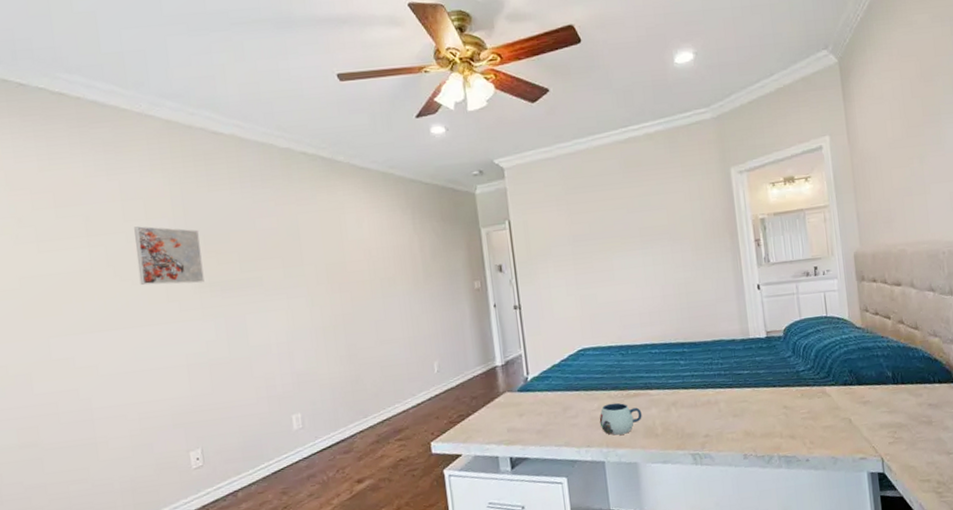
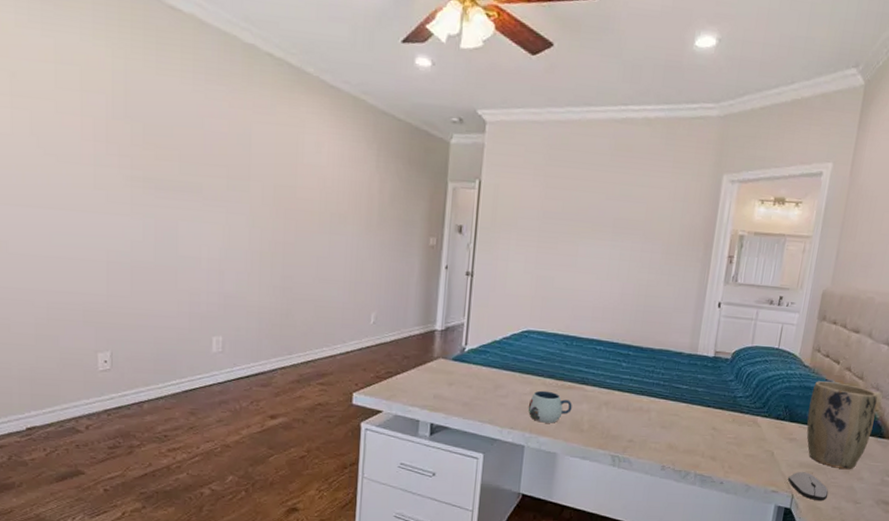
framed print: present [134,226,205,285] -> none [65,96,140,176]
plant pot: none [871,336,943,422] -> present [806,381,878,470]
computer mouse: none [872,432,918,460] -> present [787,472,829,501]

